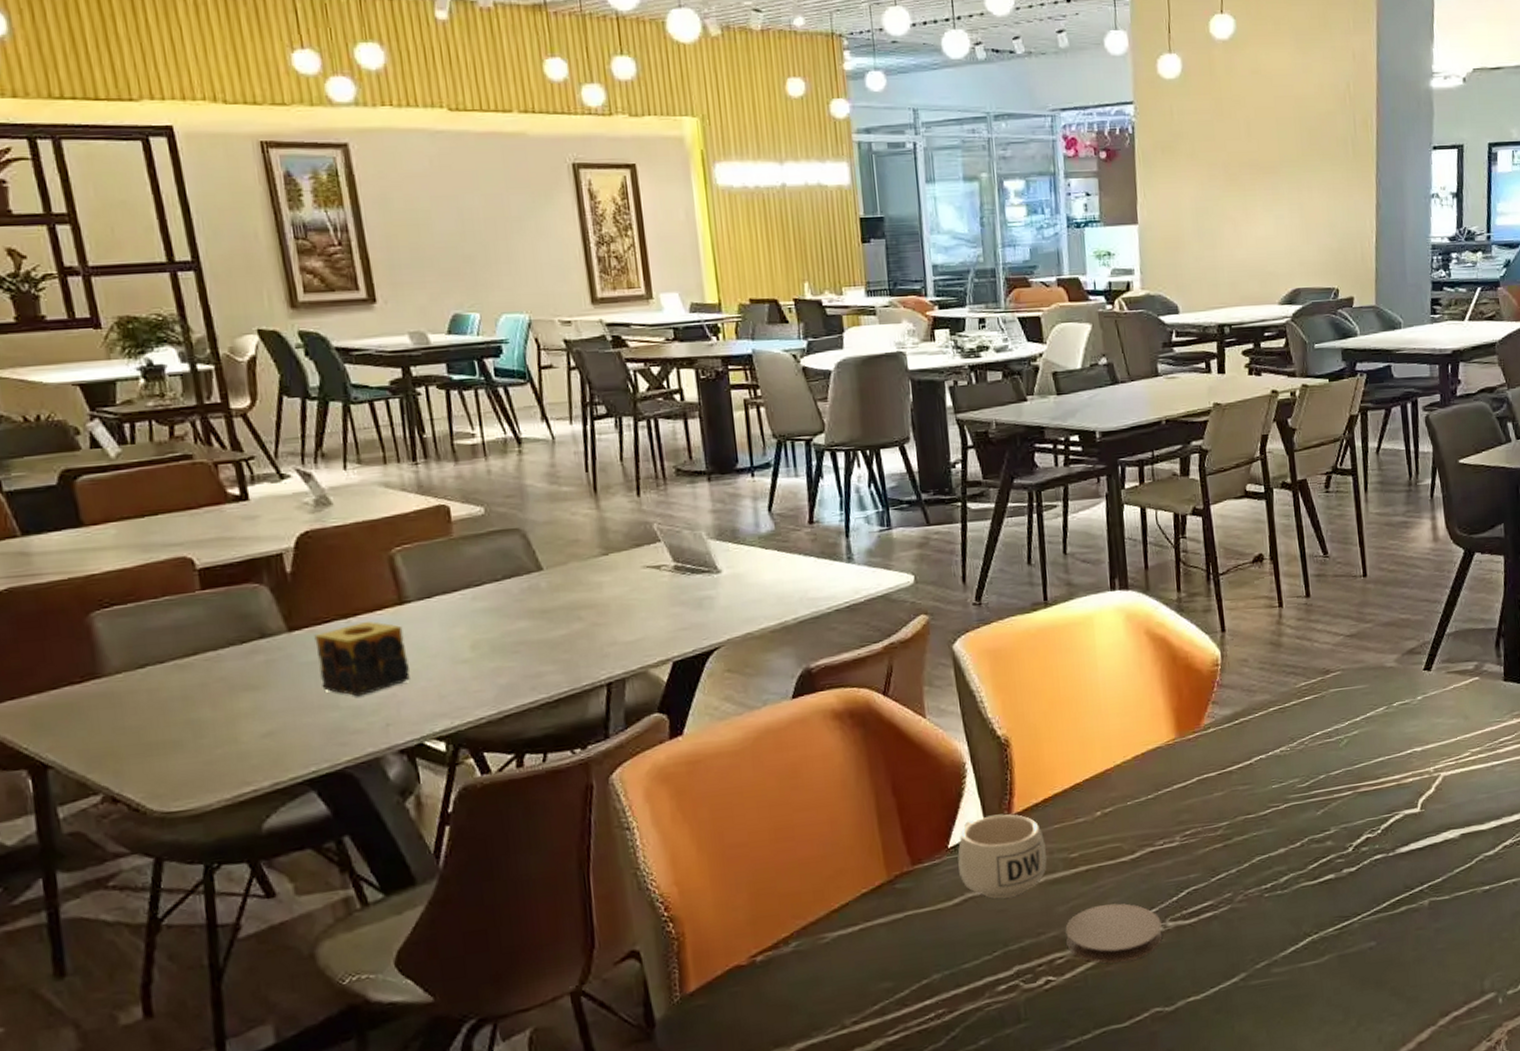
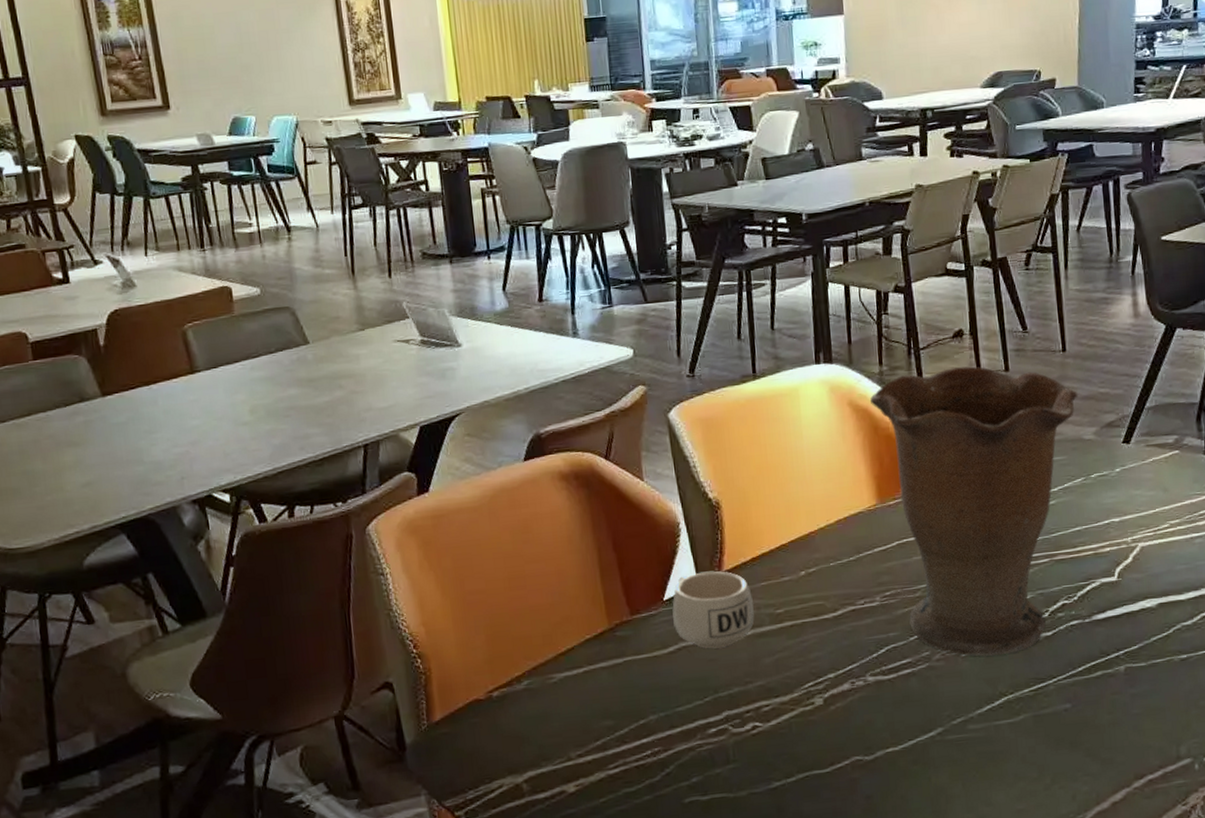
candle: present [314,621,410,697] -> none [123,387,200,454]
coaster: present [1065,903,1163,963] -> none [771,657,863,713]
vase: none [1168,592,1379,896] -> present [870,366,1078,656]

